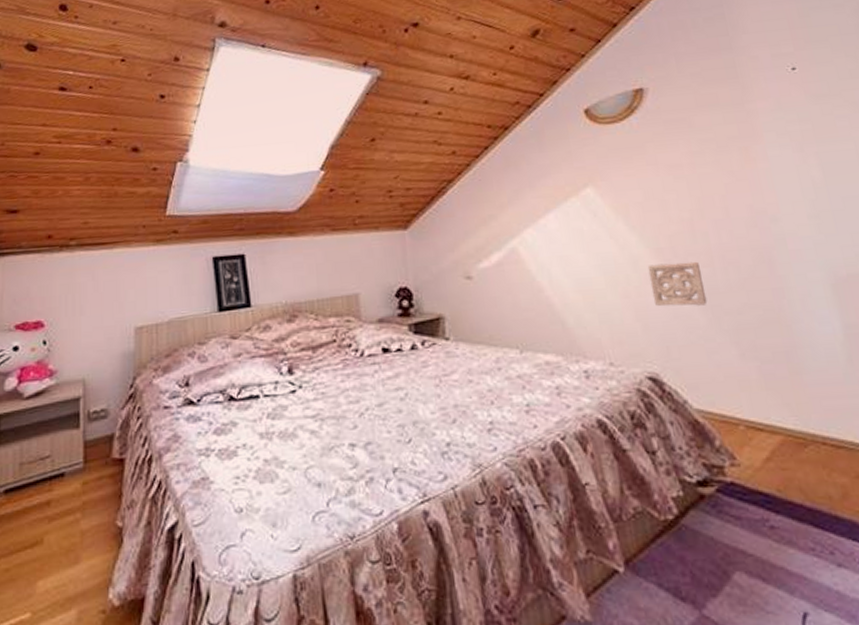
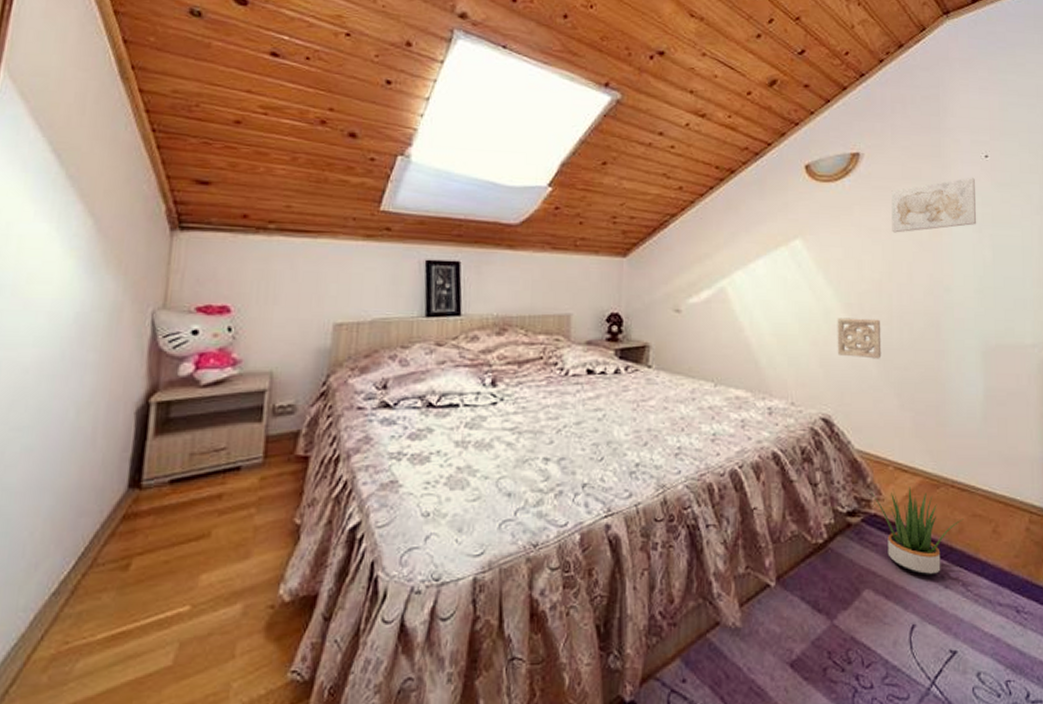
wall art: none [687,93,797,166] -> present [891,177,977,233]
potted plant: none [718,447,846,552] -> present [868,487,964,575]

